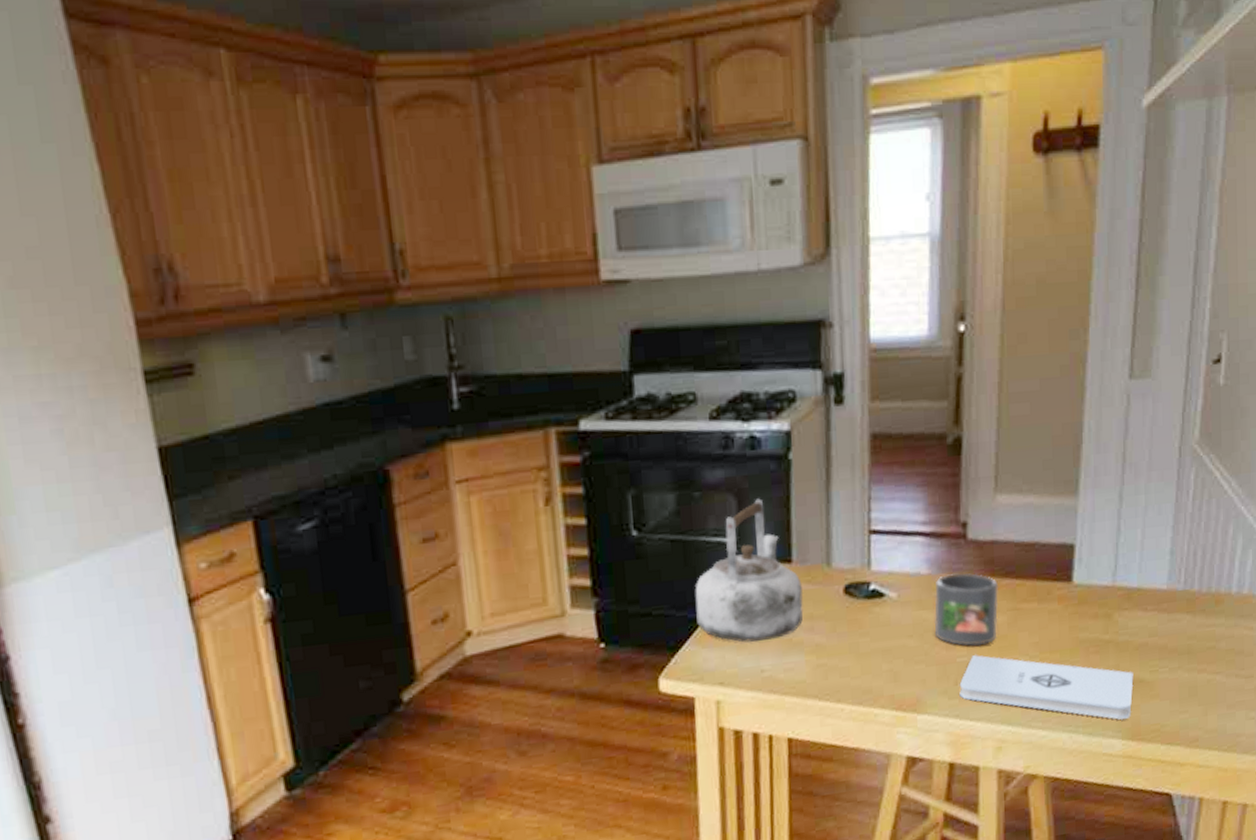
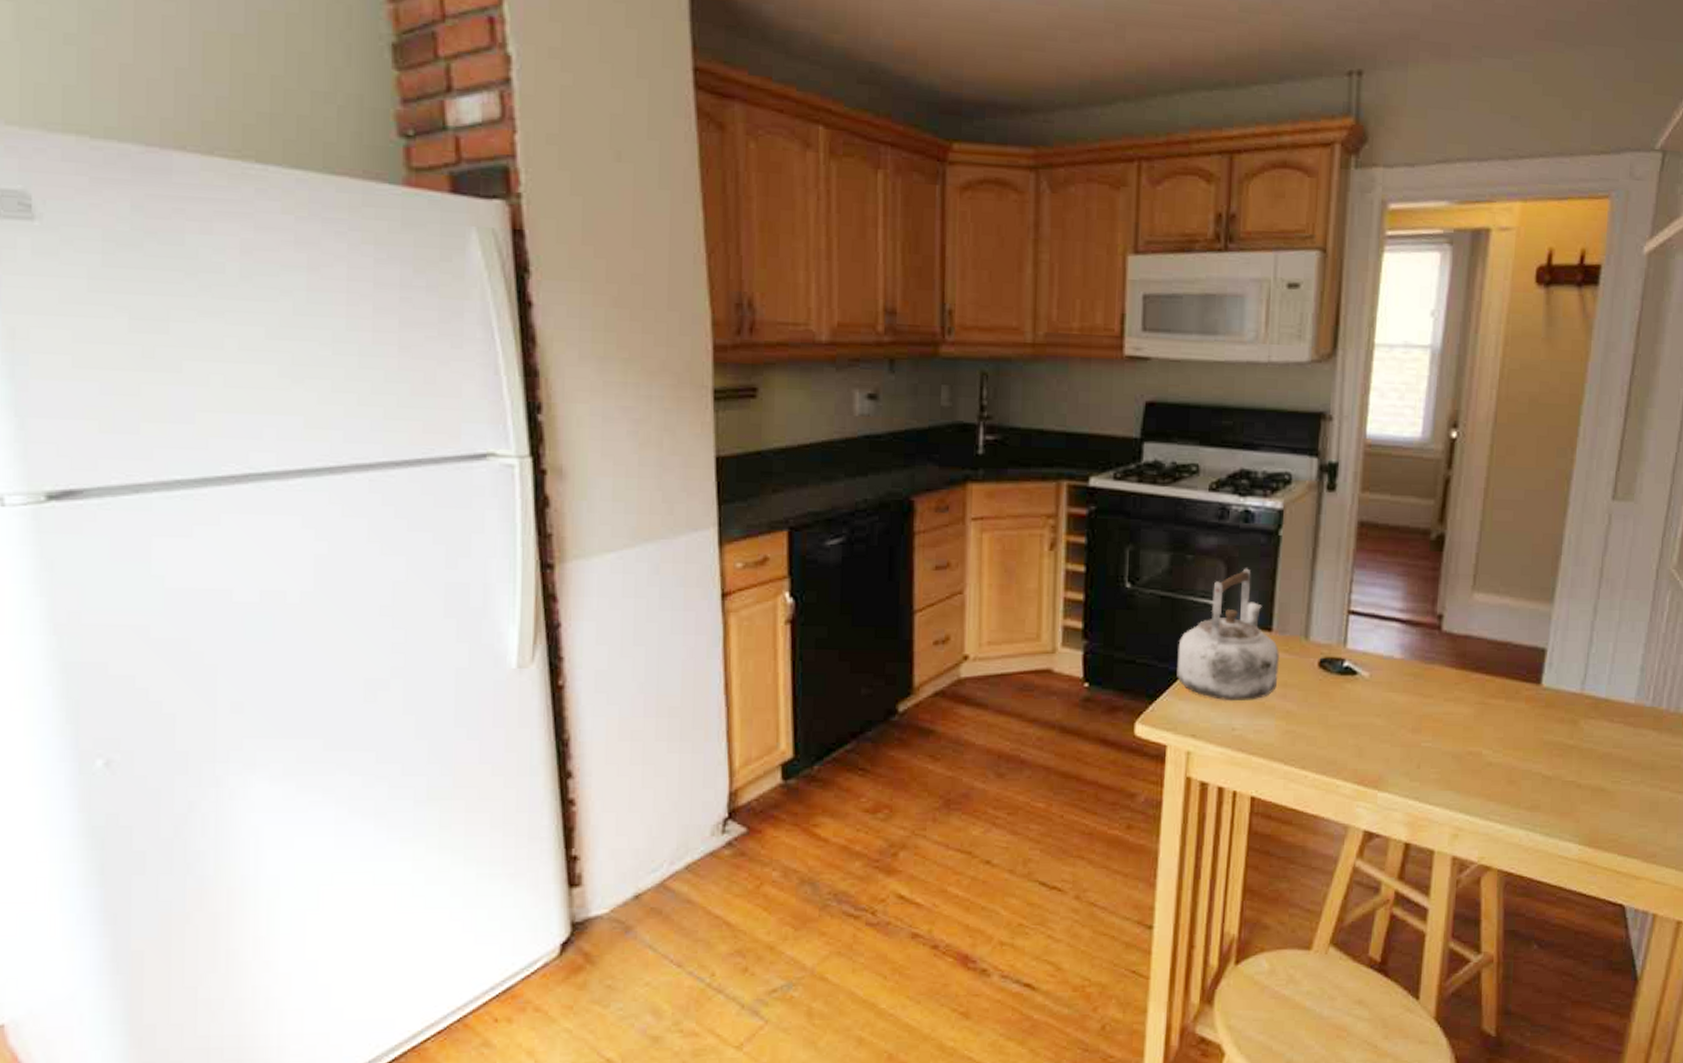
mug: present [934,573,999,646] -> none [1402,662,1469,734]
notepad: present [959,655,1134,721] -> none [1421,742,1595,826]

